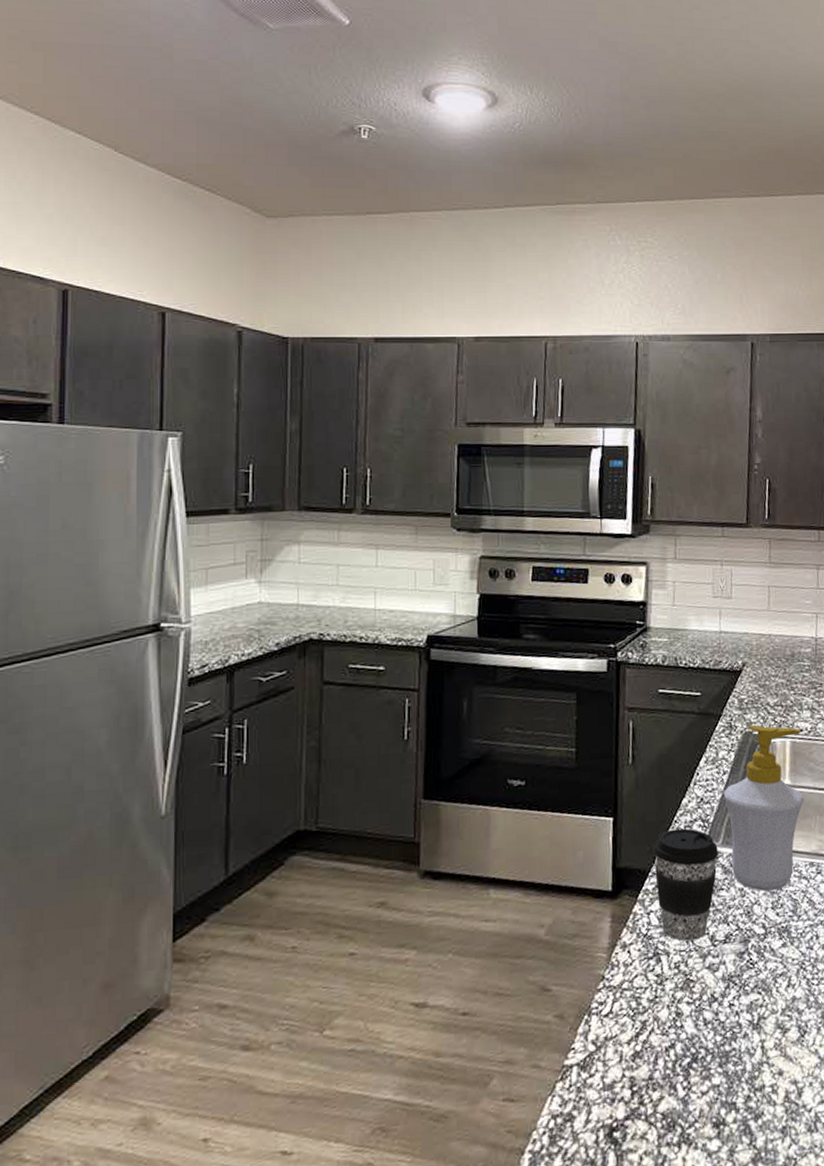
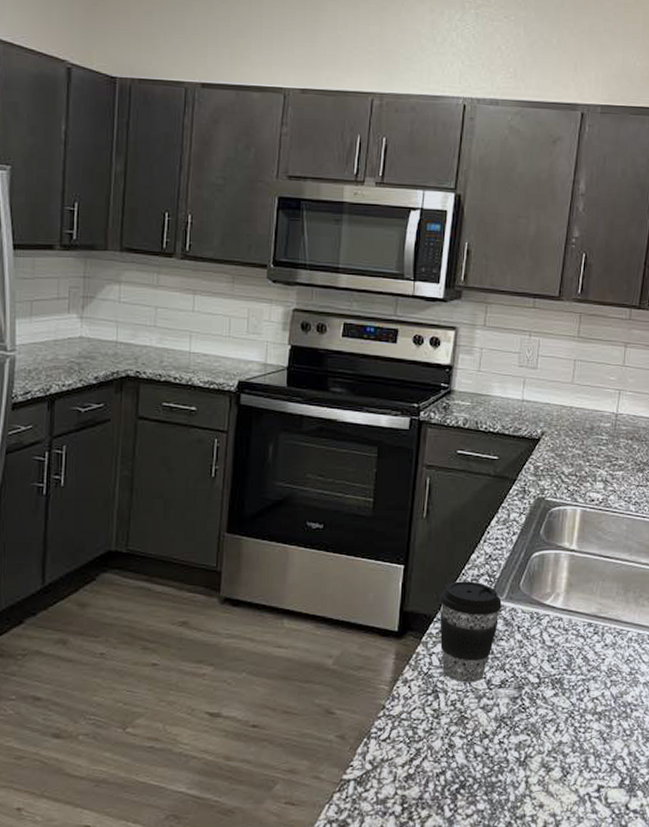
soap bottle: present [723,724,804,891] -> none [511,491,592,646]

